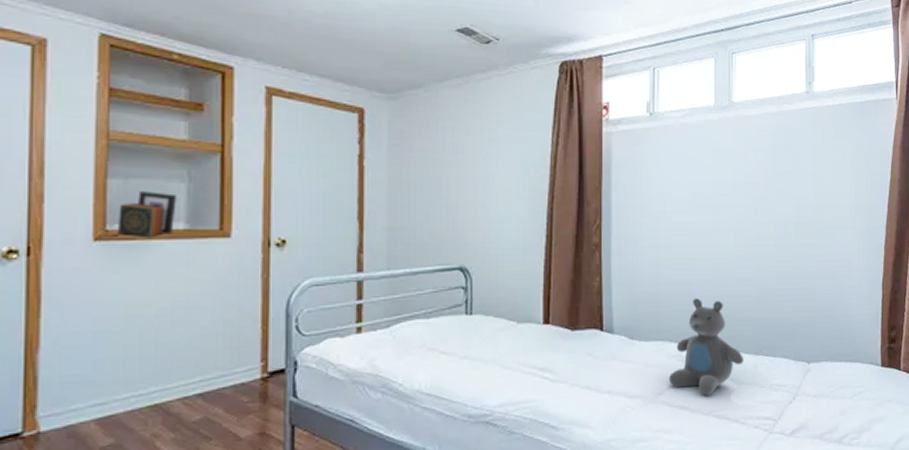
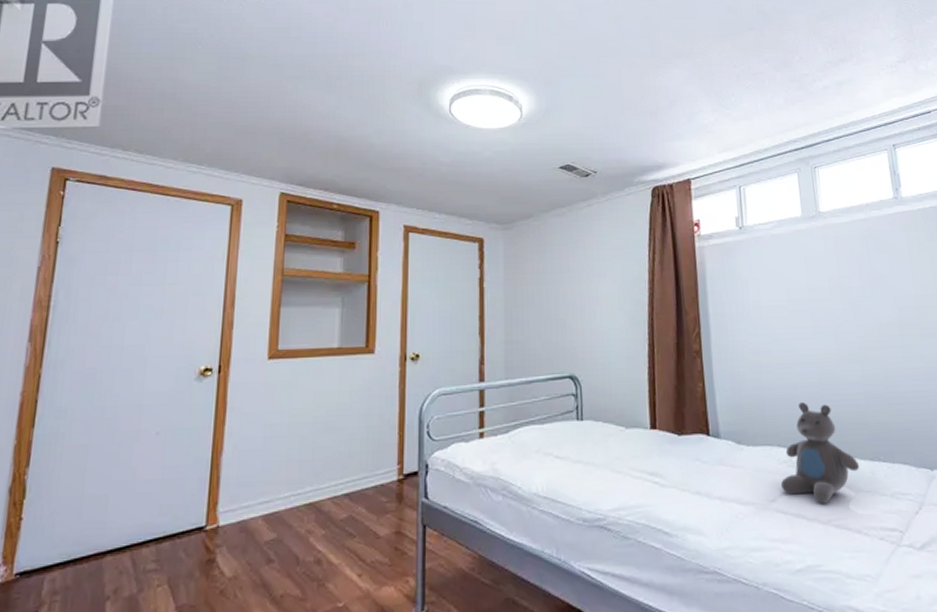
decorative box: present [116,204,165,238] -> none [286,327,323,356]
picture frame: present [138,191,177,235] -> none [303,316,333,353]

